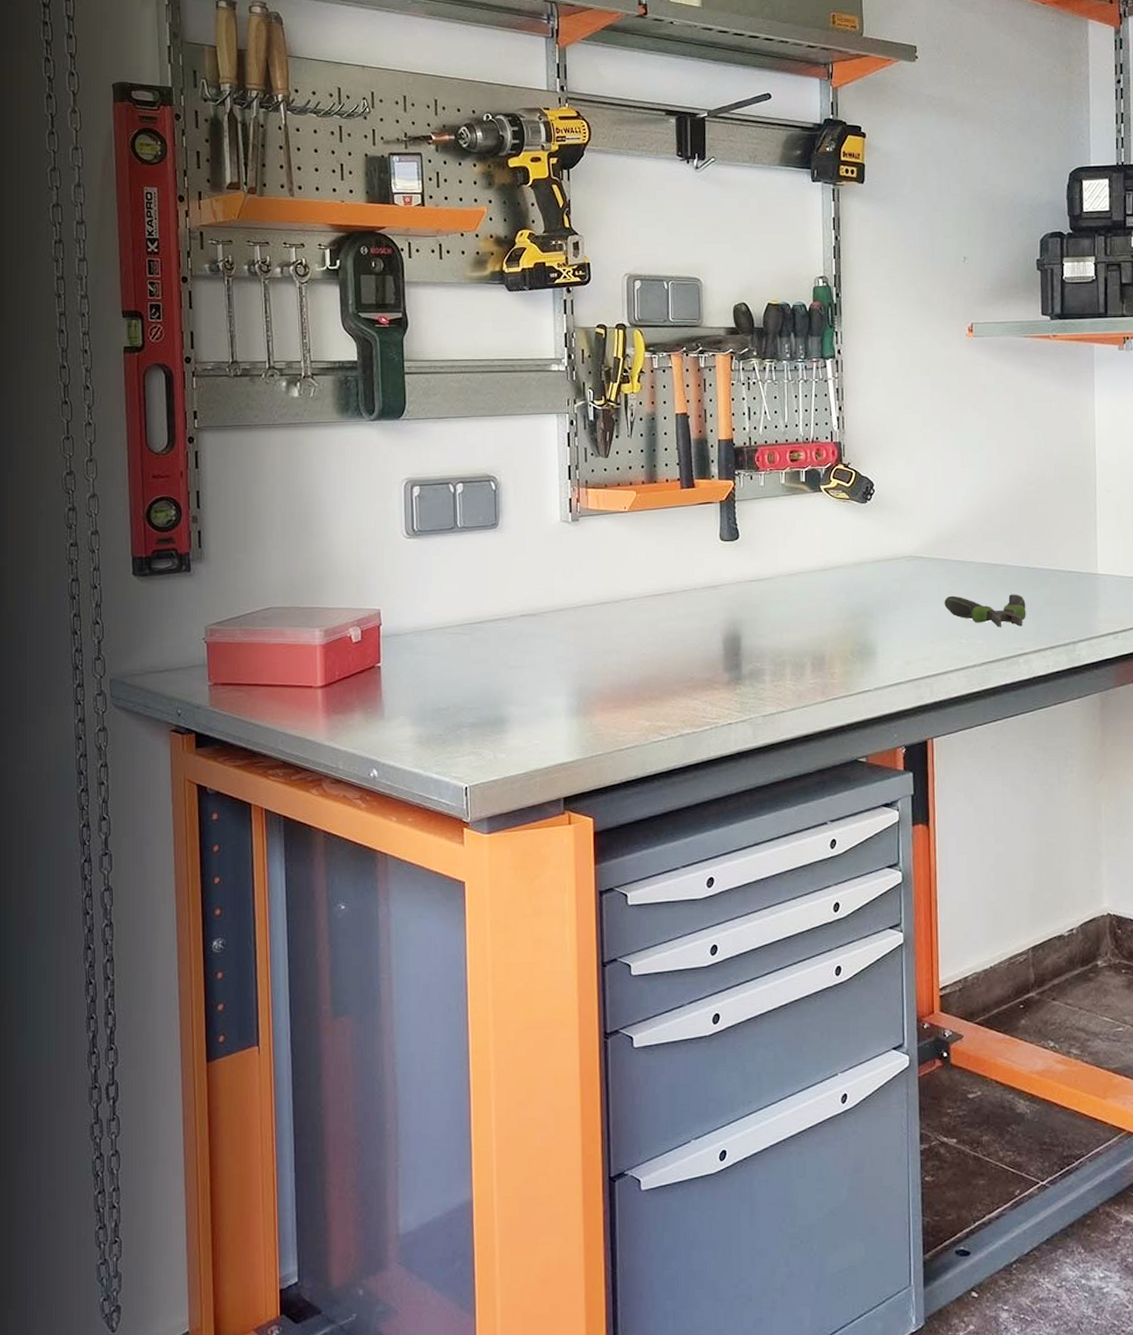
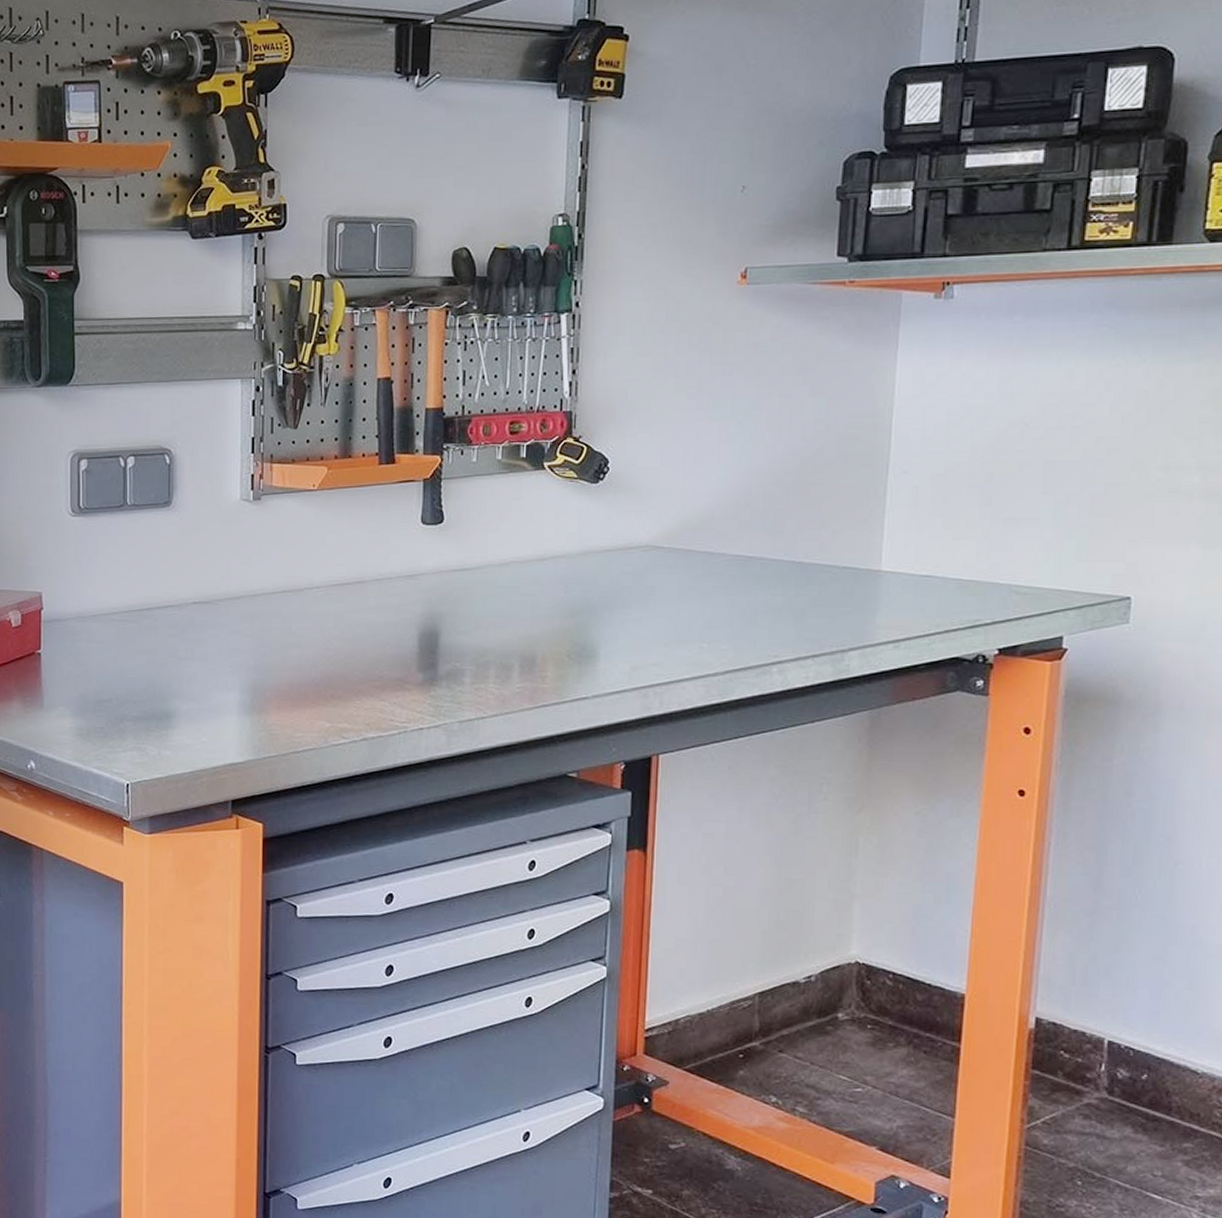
pliers: present [944,594,1026,627] -> none [684,592,786,631]

